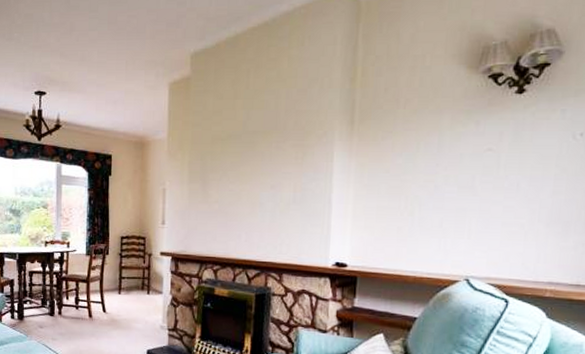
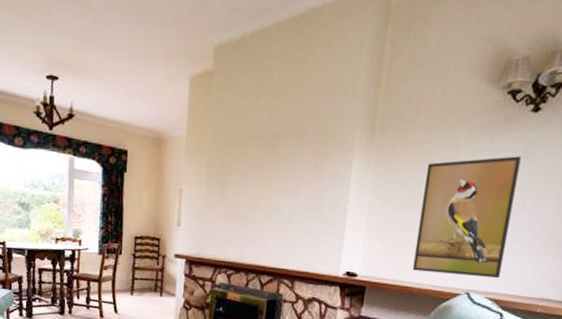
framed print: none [405,138,510,263] -> present [412,156,521,279]

